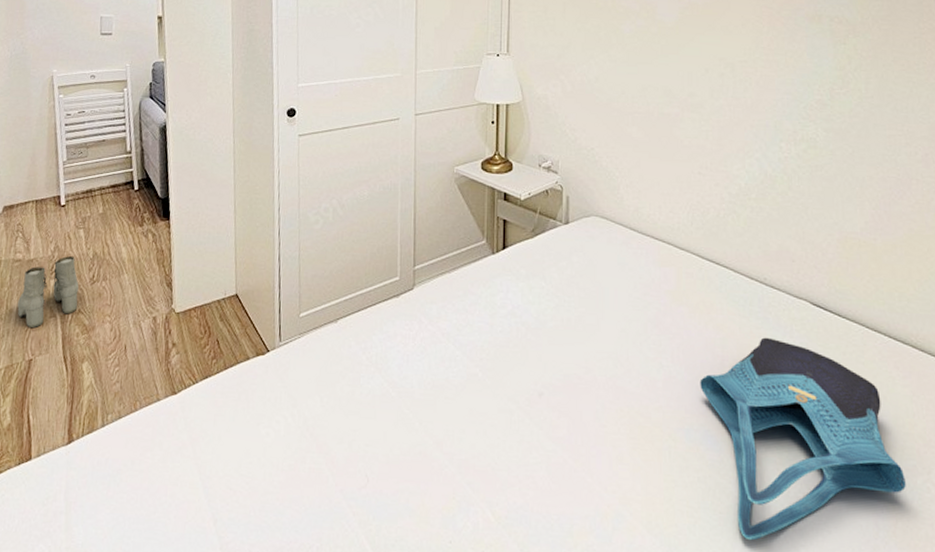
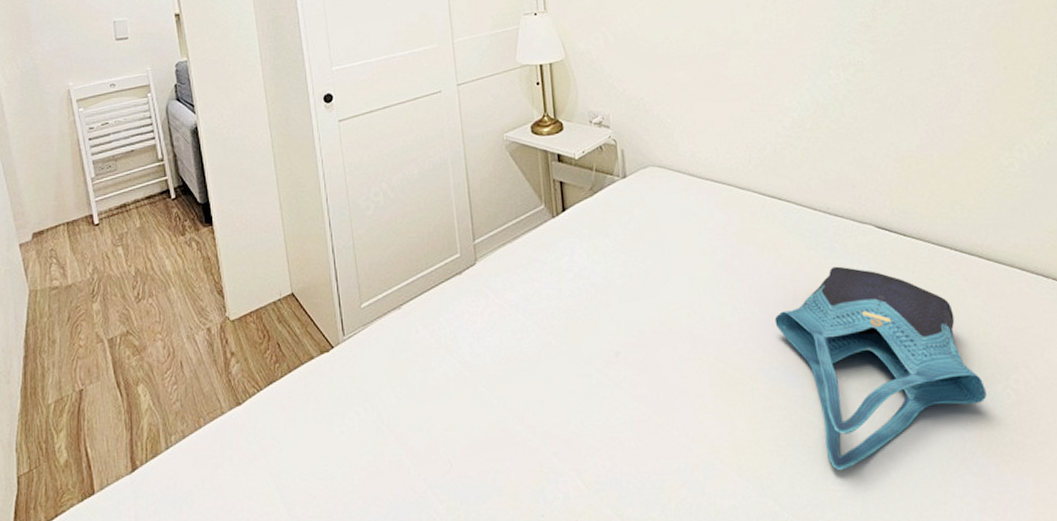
boots: present [17,256,79,329] -> none [60,276,124,357]

